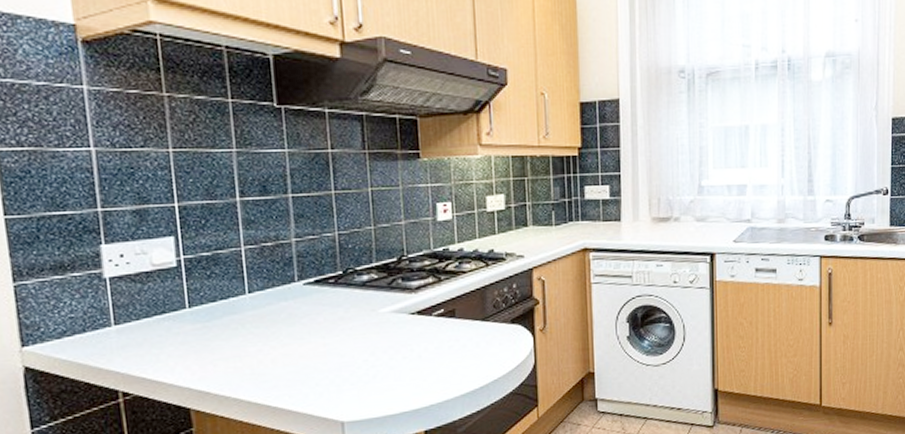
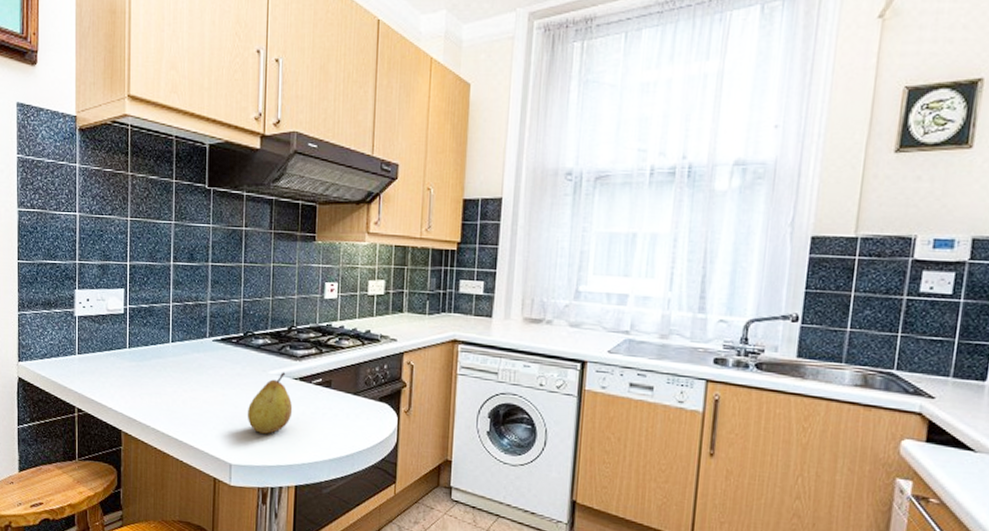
fruit: none [356,308,413,381] -> present [247,372,293,434]

